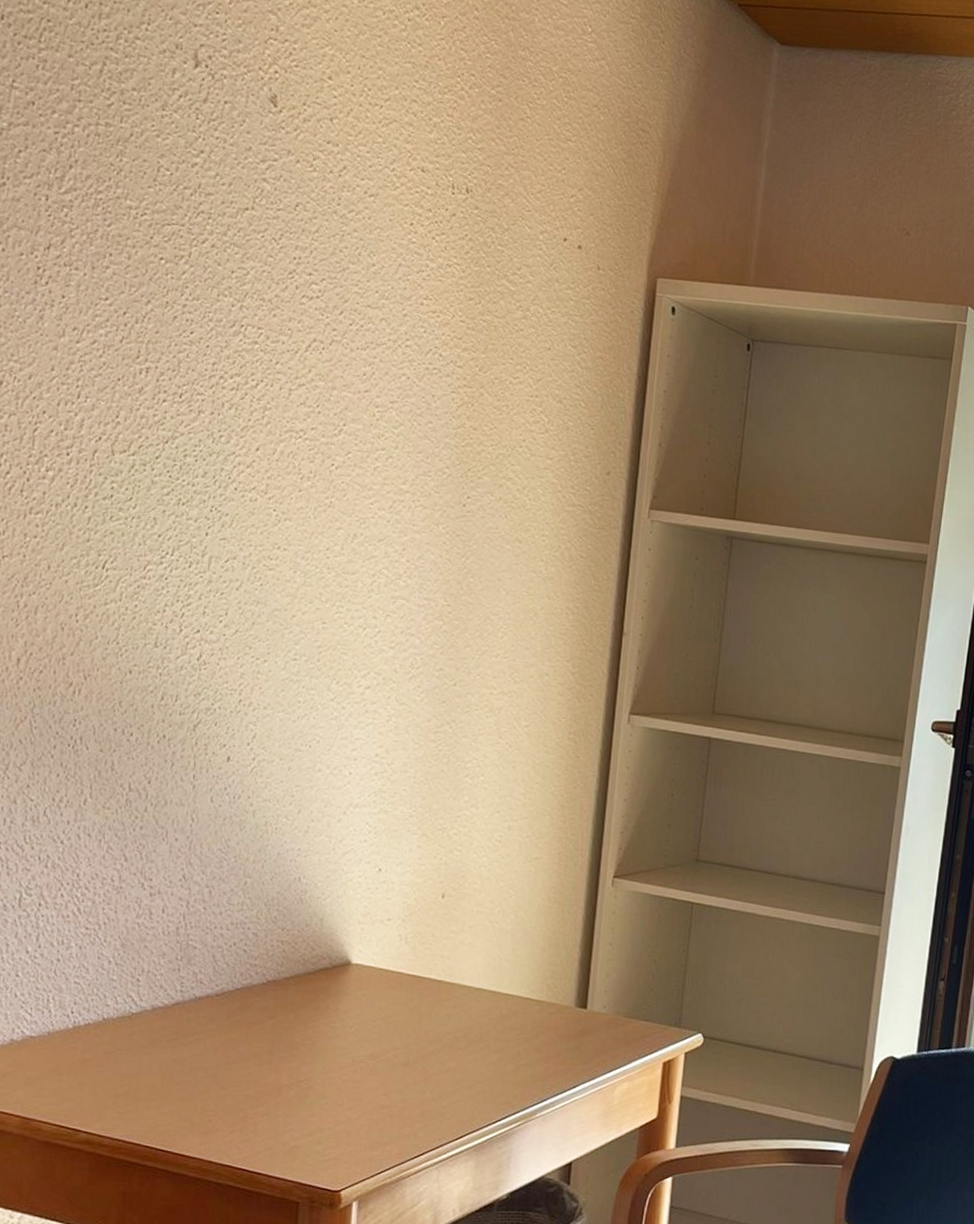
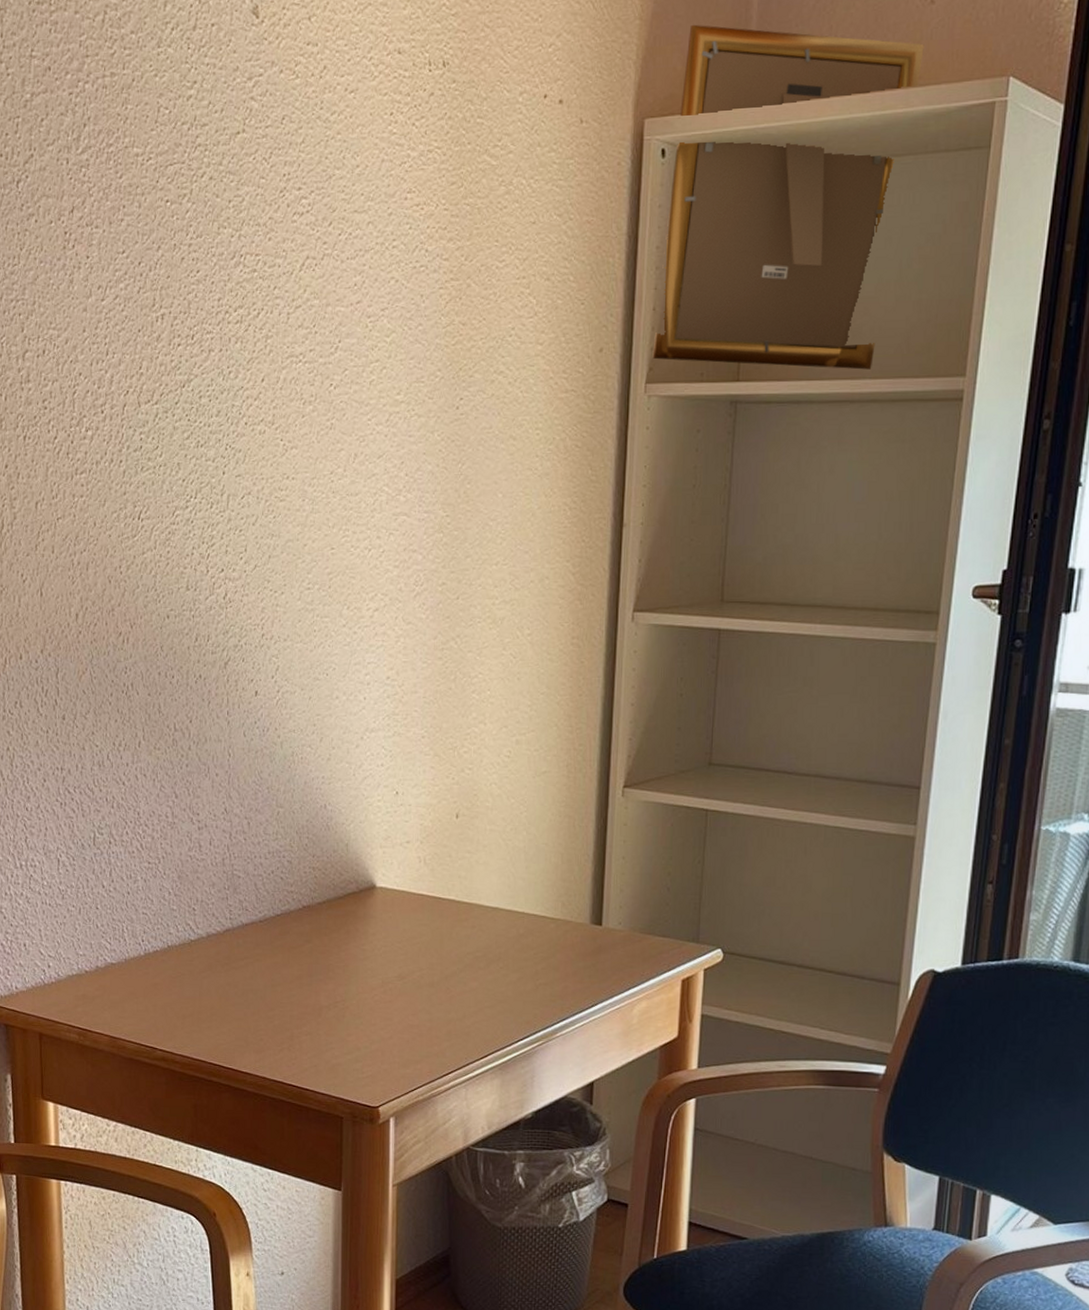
picture frame: none [656,207,901,526] -> present [652,24,924,370]

